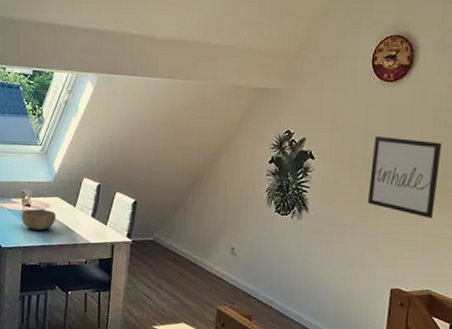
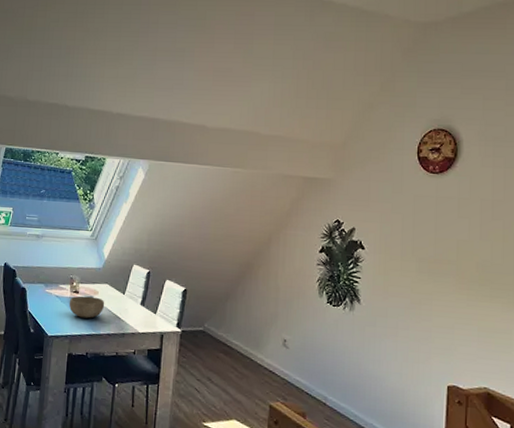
wall art: present [367,135,441,218] -> none [419,226,490,312]

